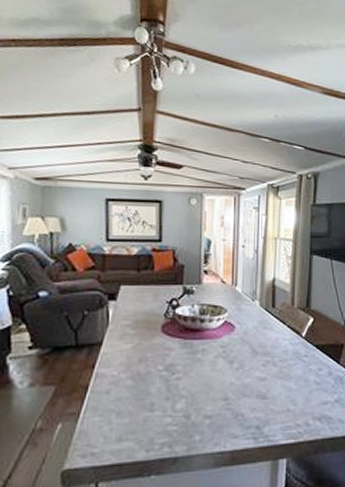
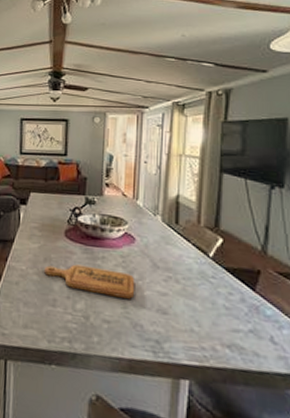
cutting board: none [140,361,236,390] -> present [44,264,135,299]

